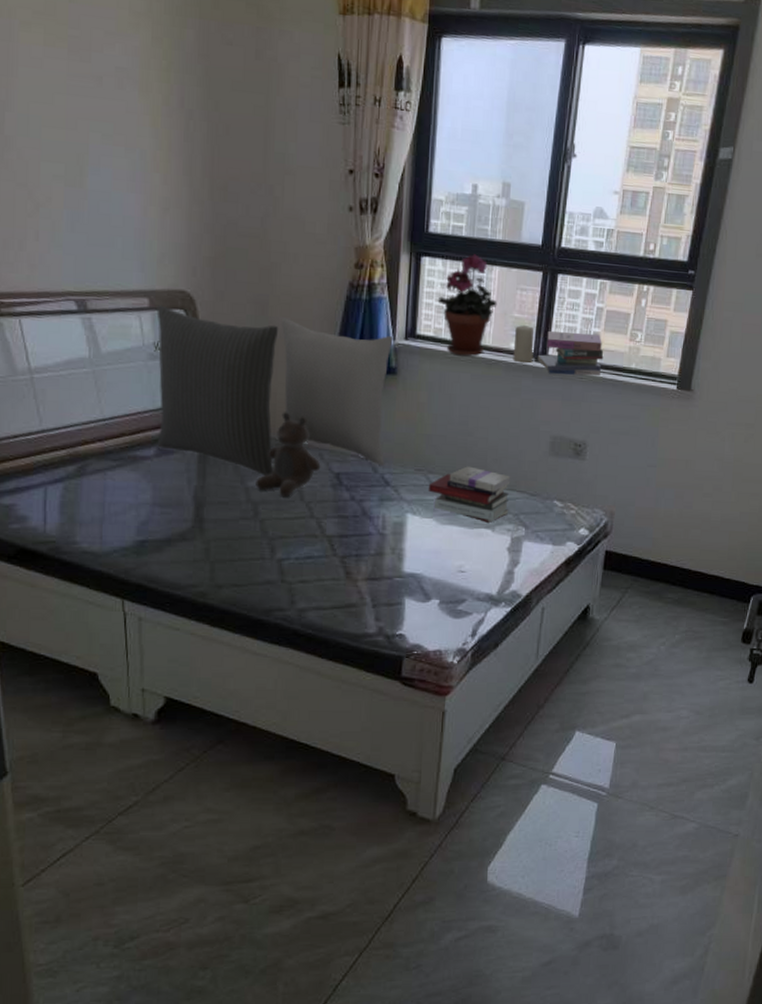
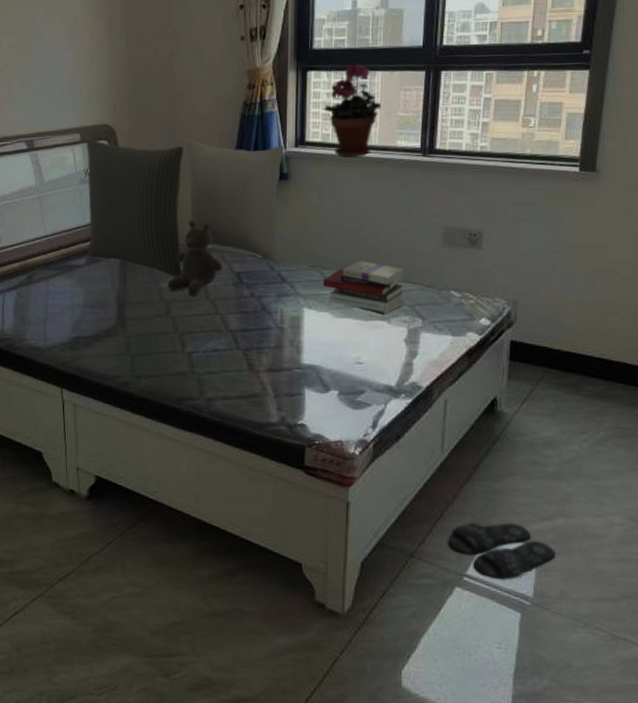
candle: present [513,325,535,364] -> none [400,123,421,159]
books: present [537,331,604,377] -> none [424,124,495,167]
slippers: none [537,722,631,775] -> present [448,522,556,580]

